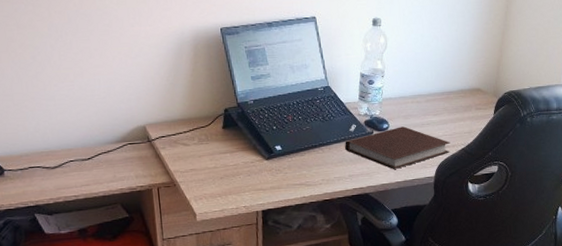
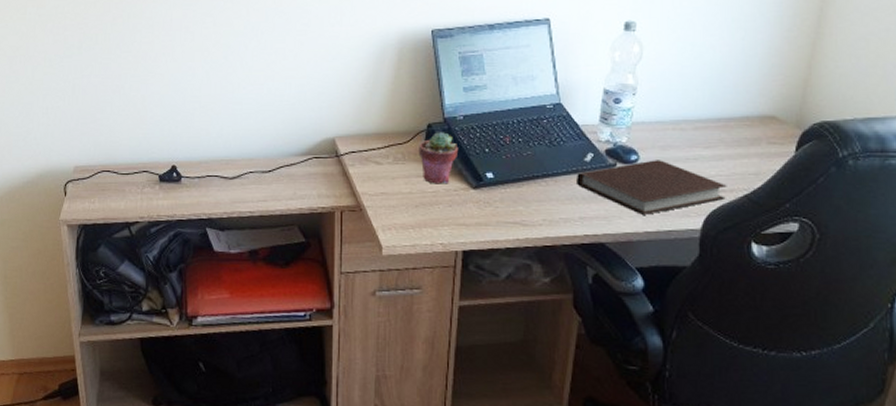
potted succulent: none [218,115,252,159] -> present [418,132,459,184]

